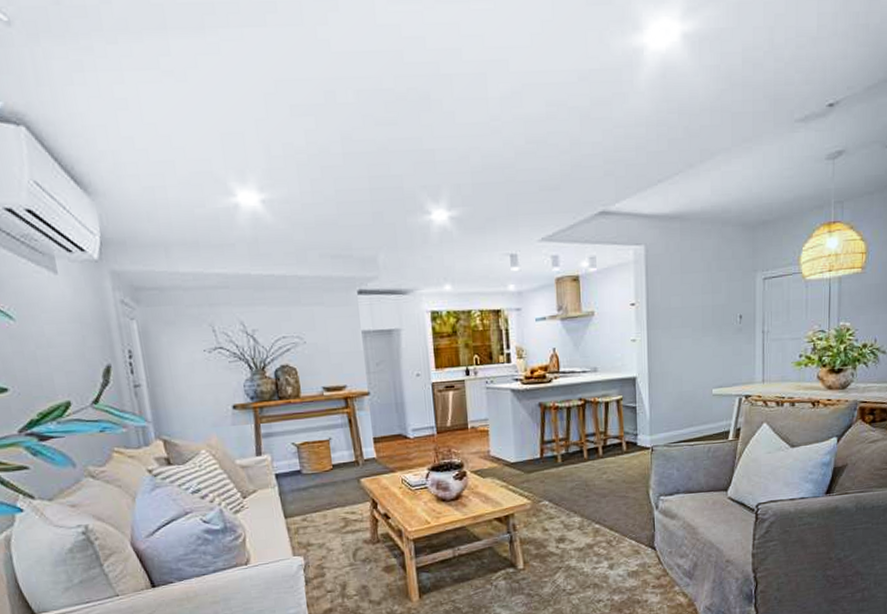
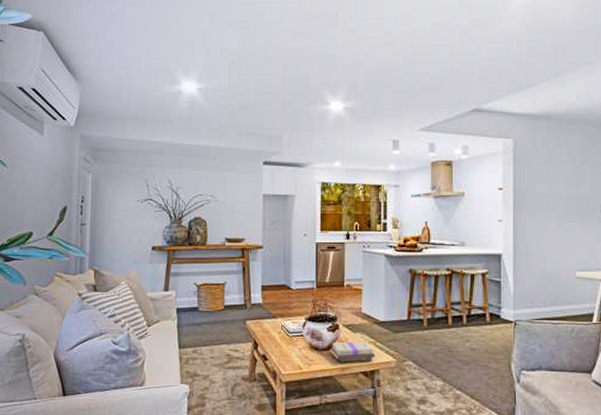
books: none [460,486,509,511] -> present [331,341,376,363]

